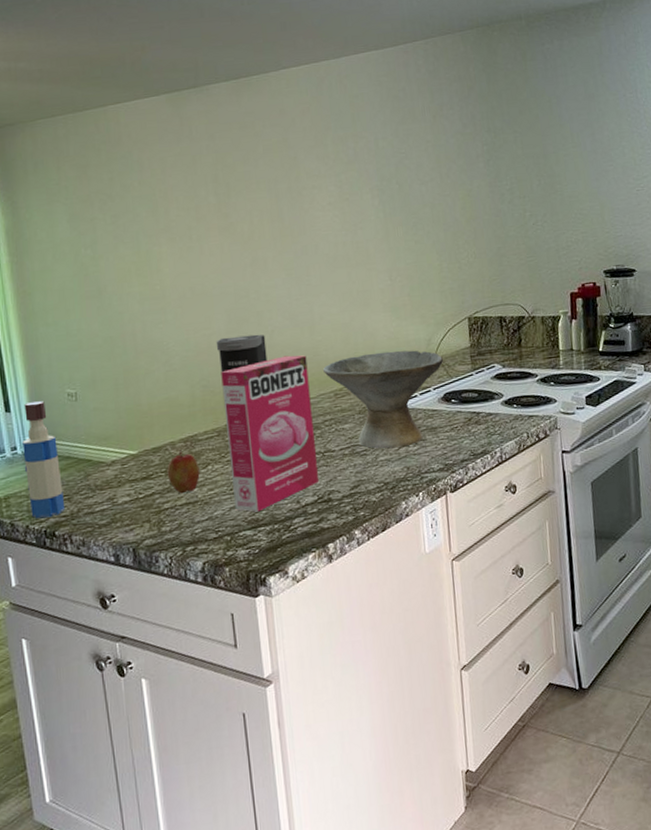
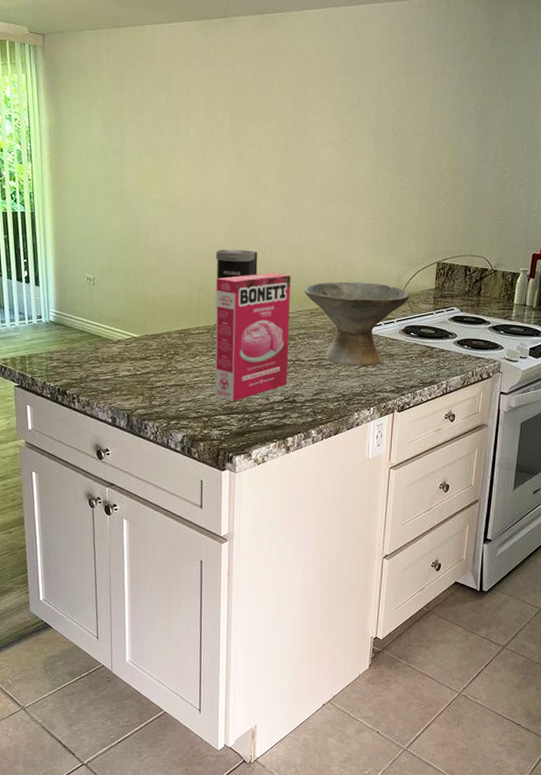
tequila bottle: present [22,401,66,519] -> none [46,280,77,378]
apple: present [167,450,200,494] -> none [162,339,189,377]

